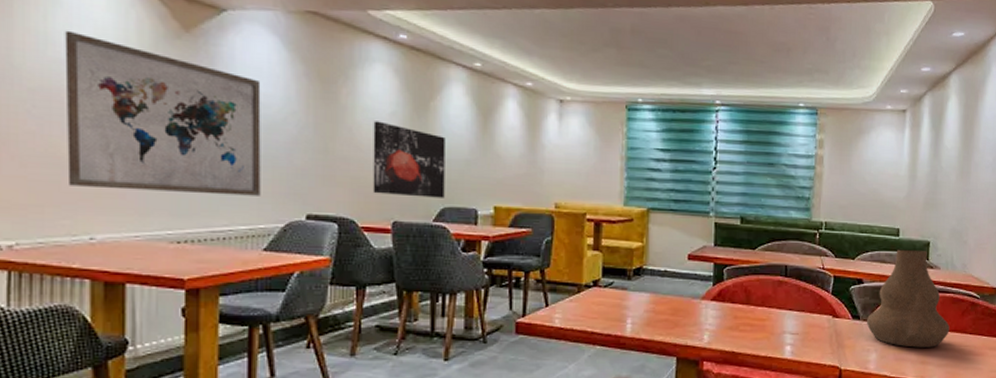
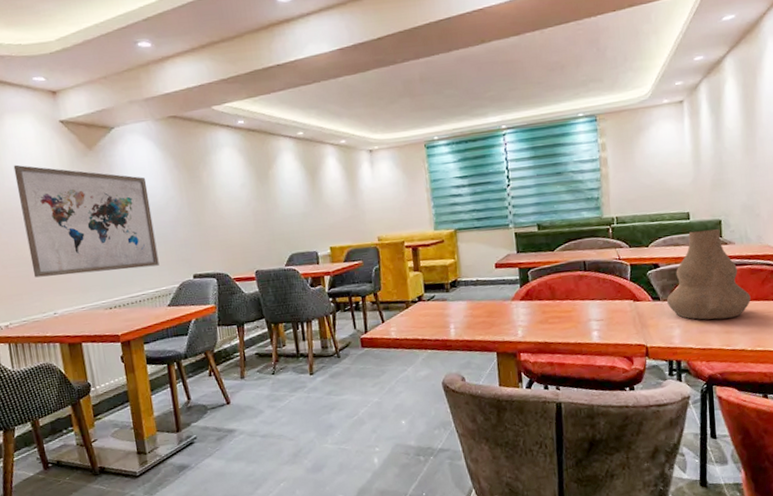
wall art: present [373,121,445,198] -> none [229,193,291,251]

